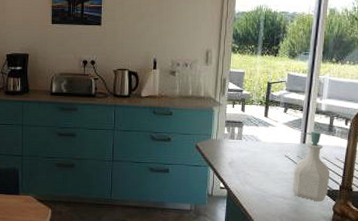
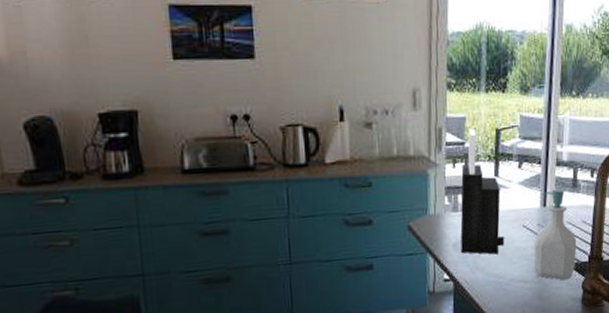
knife block: none [235,80,270,174] -> present [460,128,505,255]

